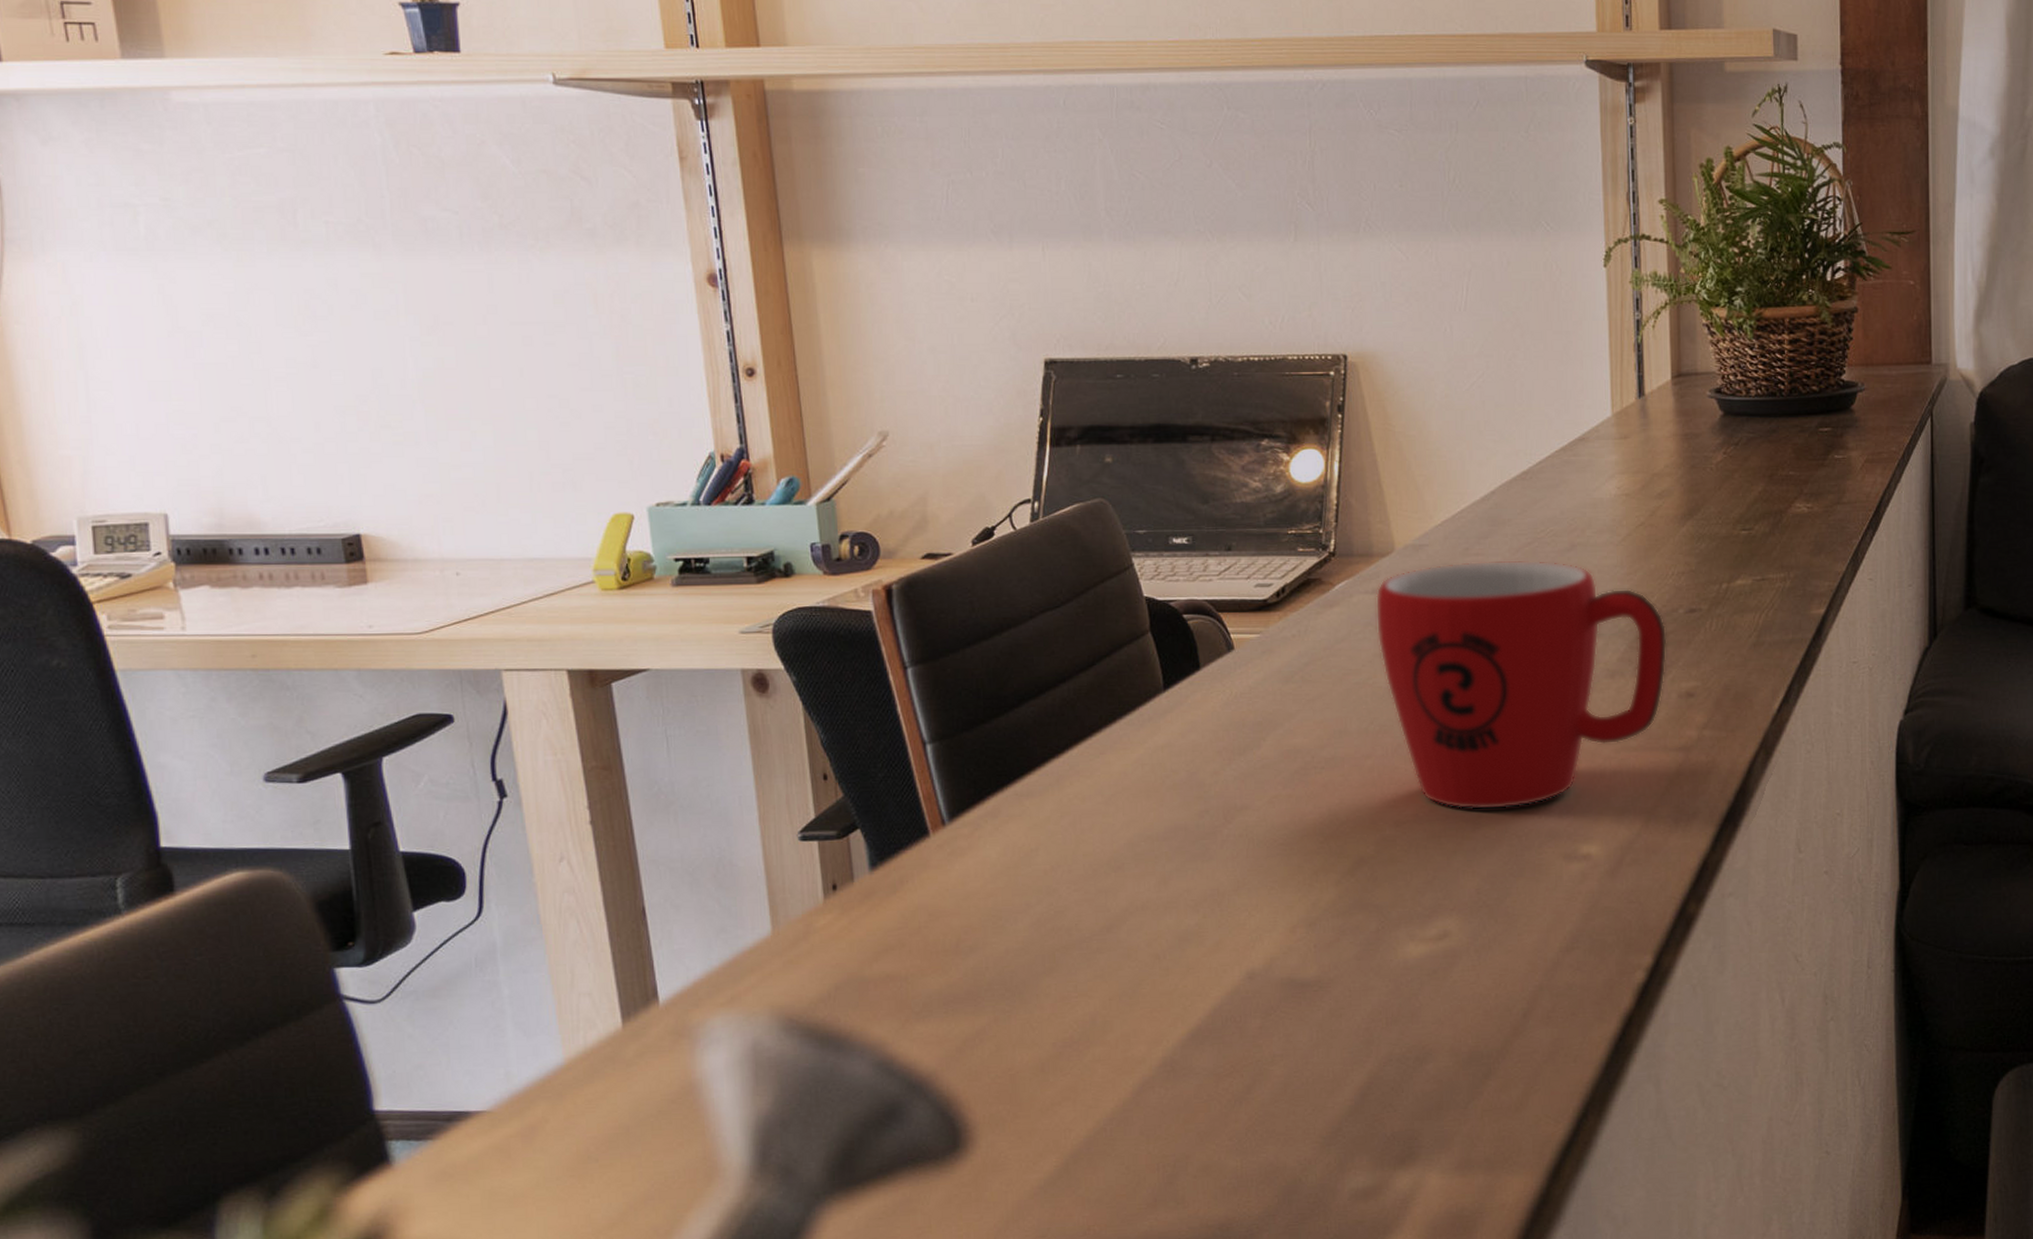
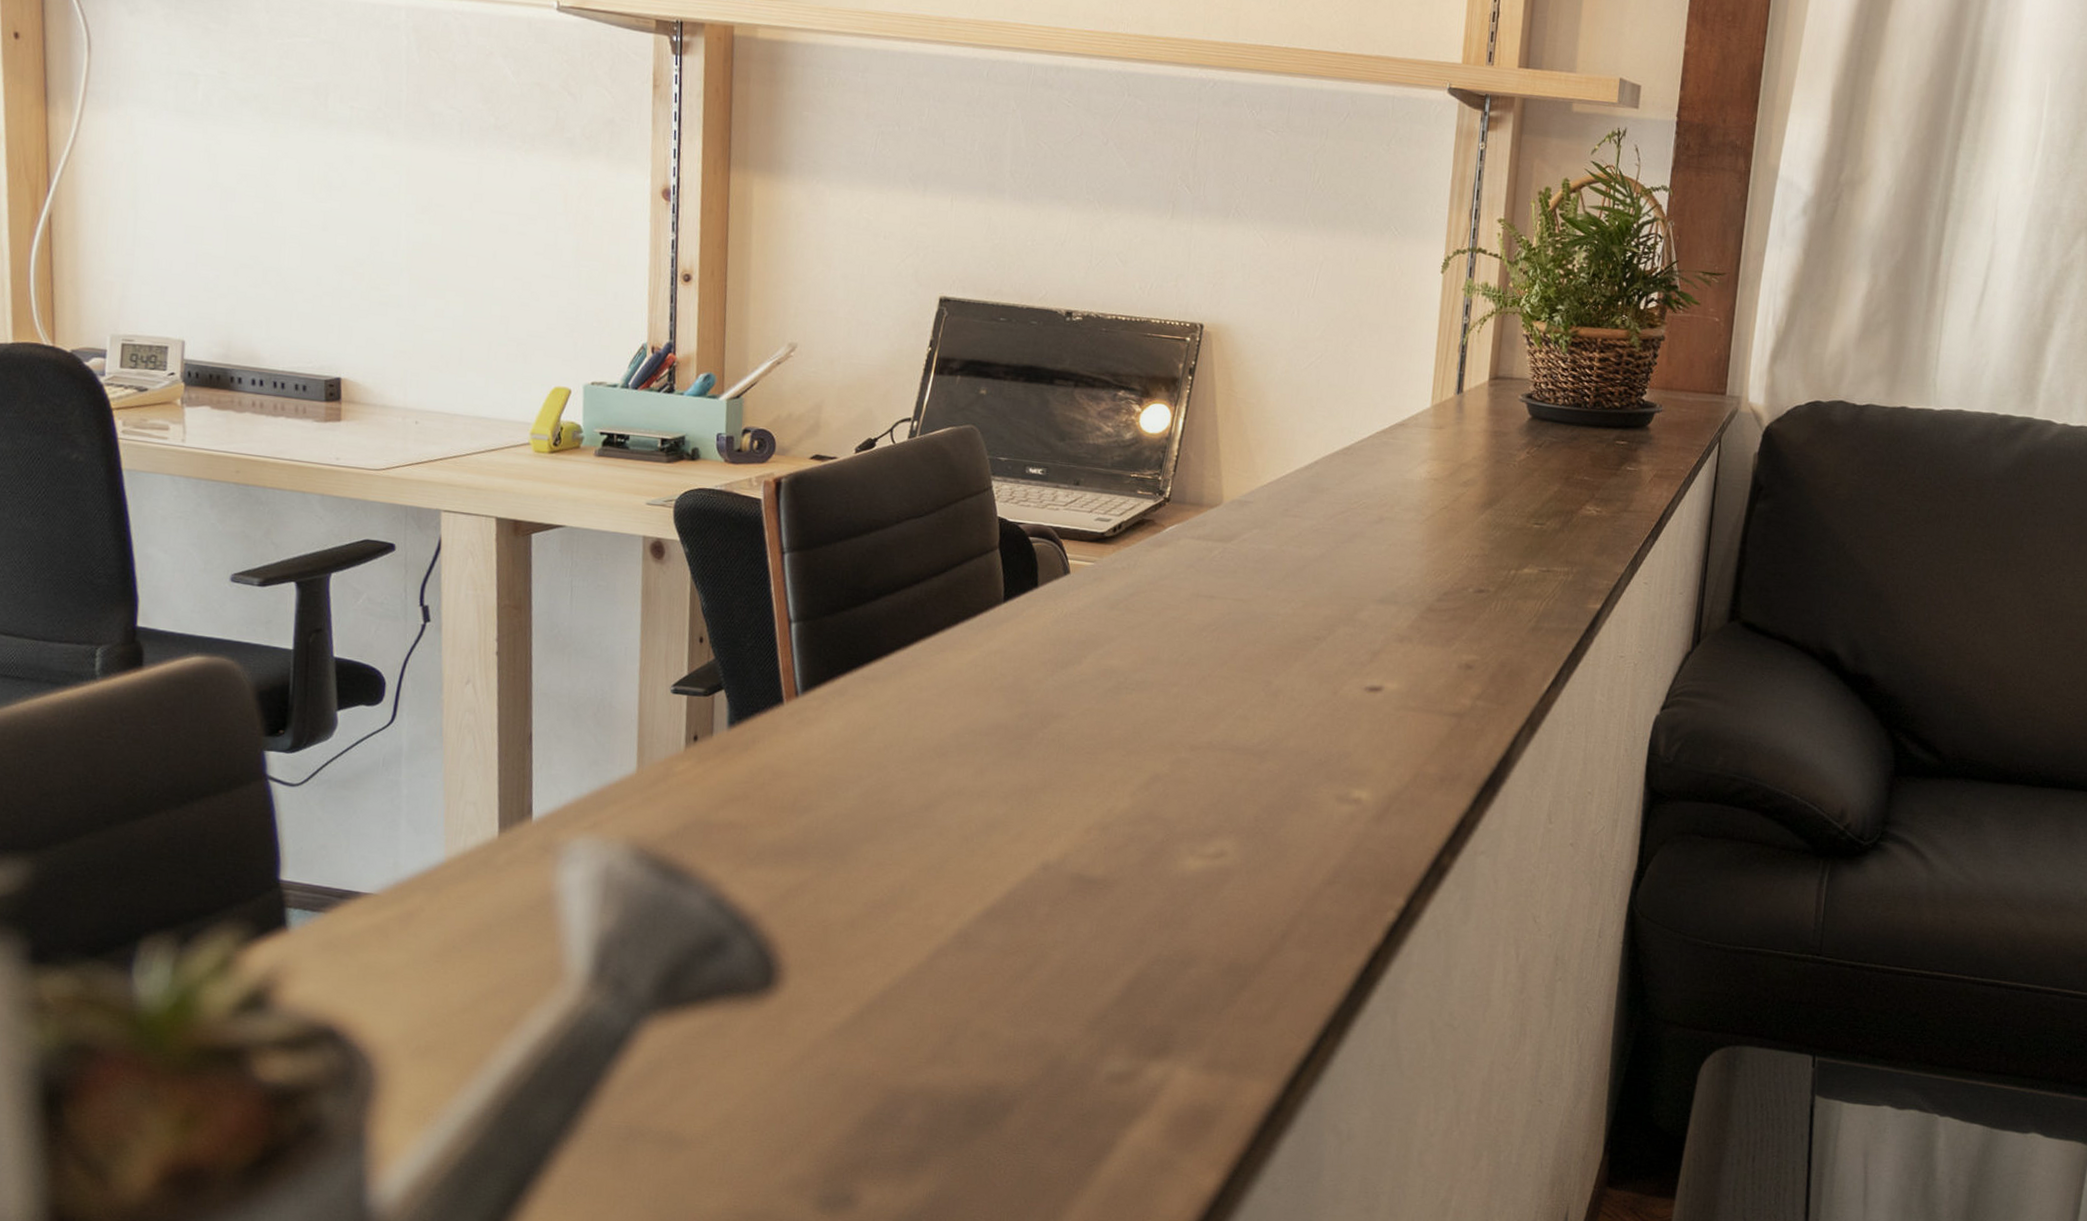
mug: present [1375,560,1667,810] -> none [1196,521,1456,748]

